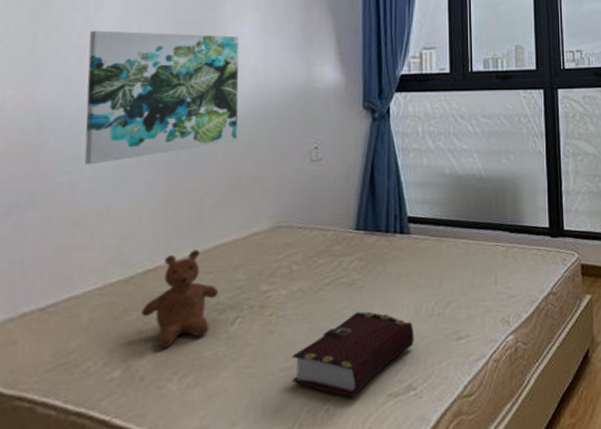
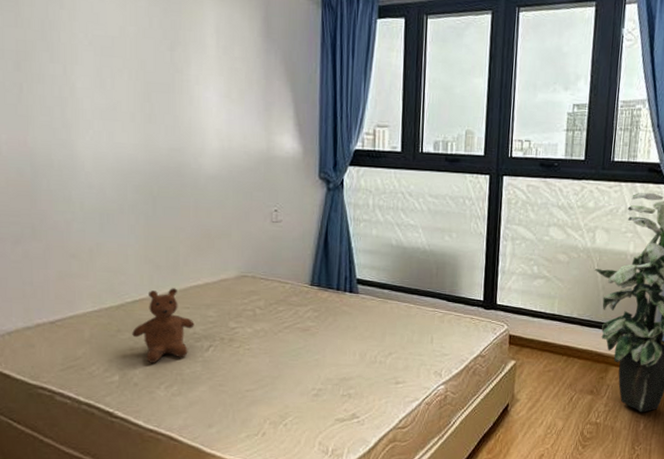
wall art: present [84,30,240,165] -> none [69,84,206,208]
book: present [291,311,415,398] -> none [256,353,359,418]

